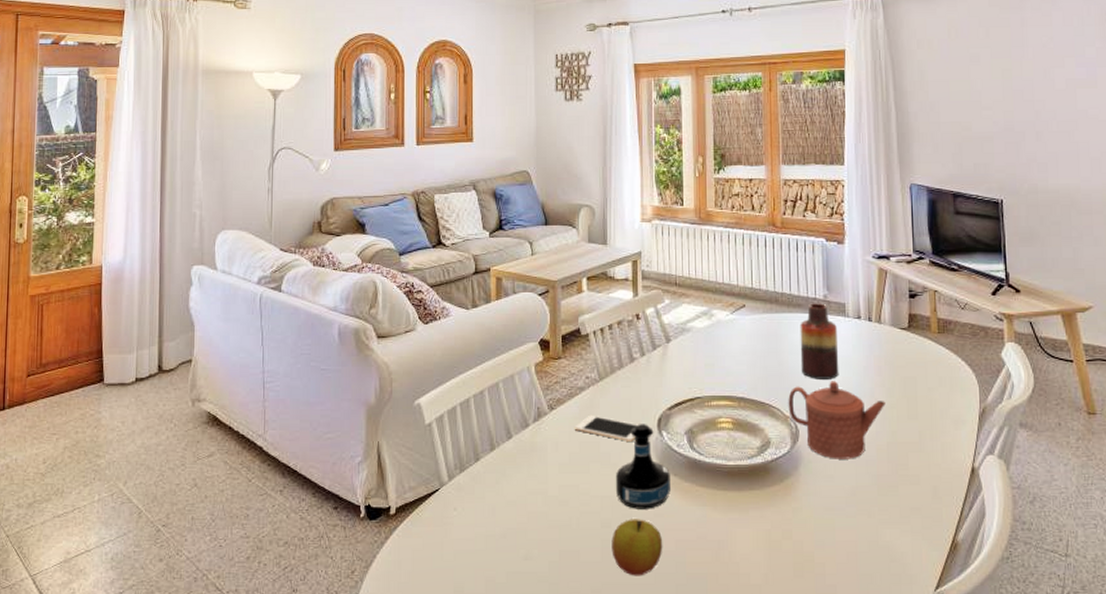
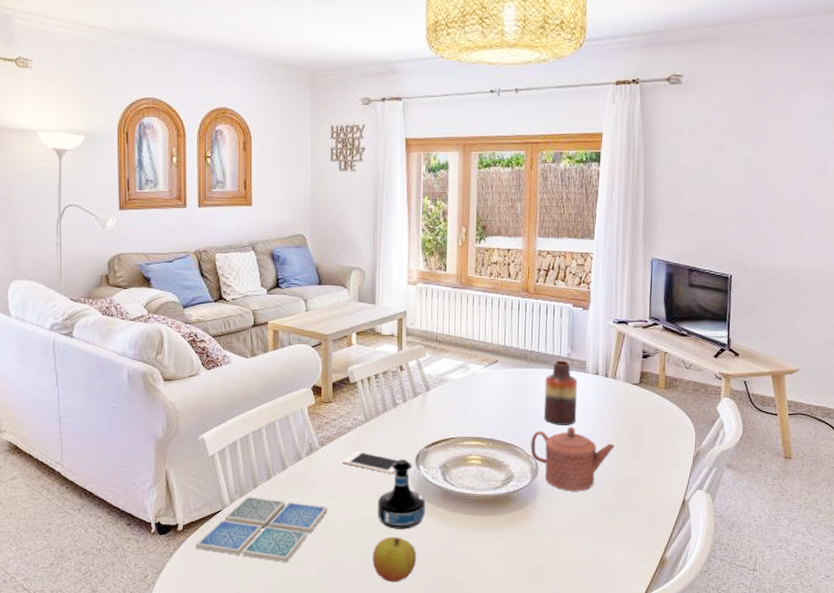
drink coaster: none [409,472,560,554] -> present [195,497,328,563]

